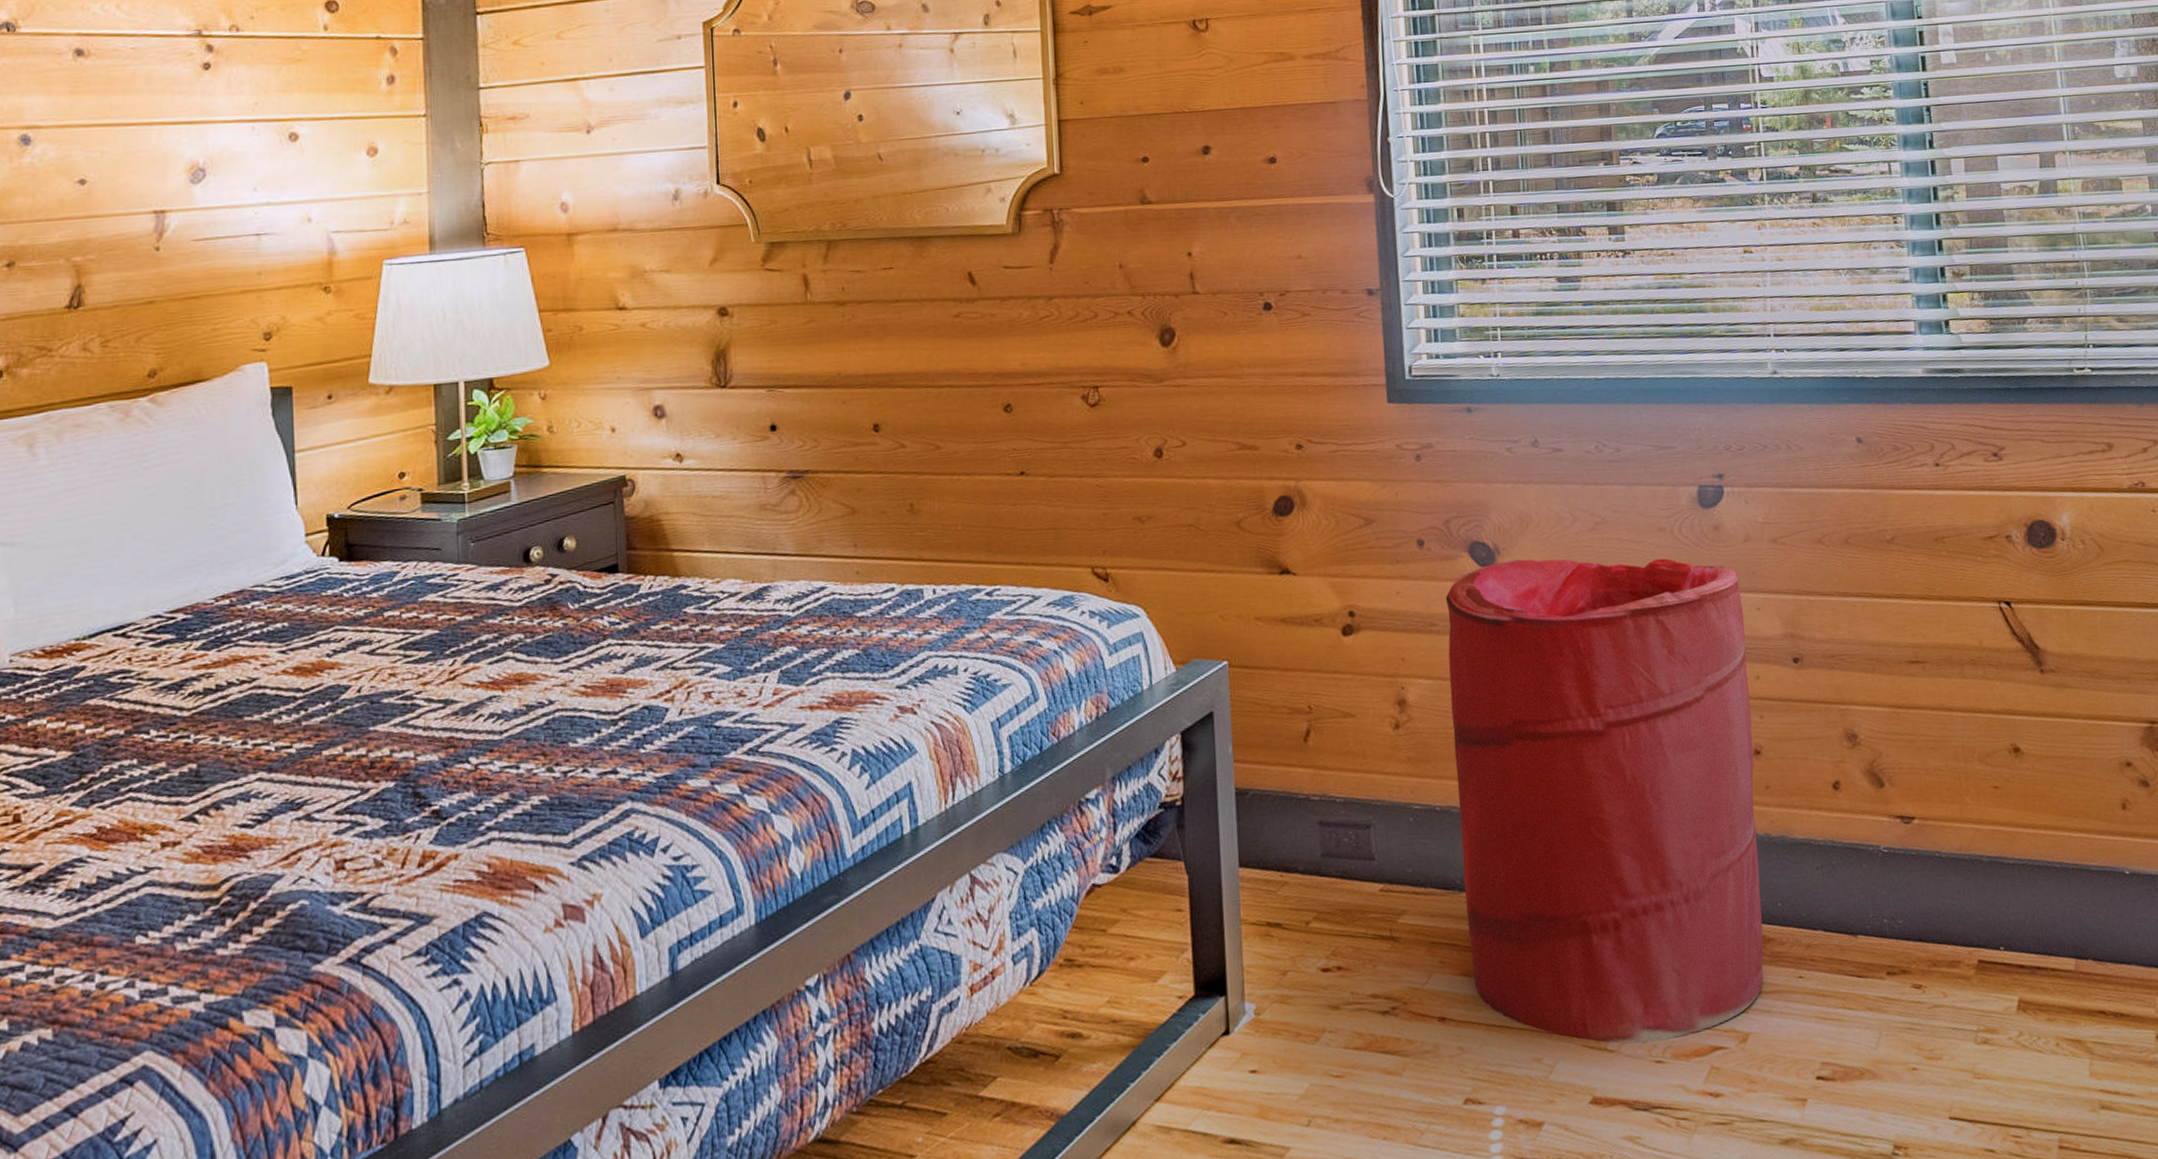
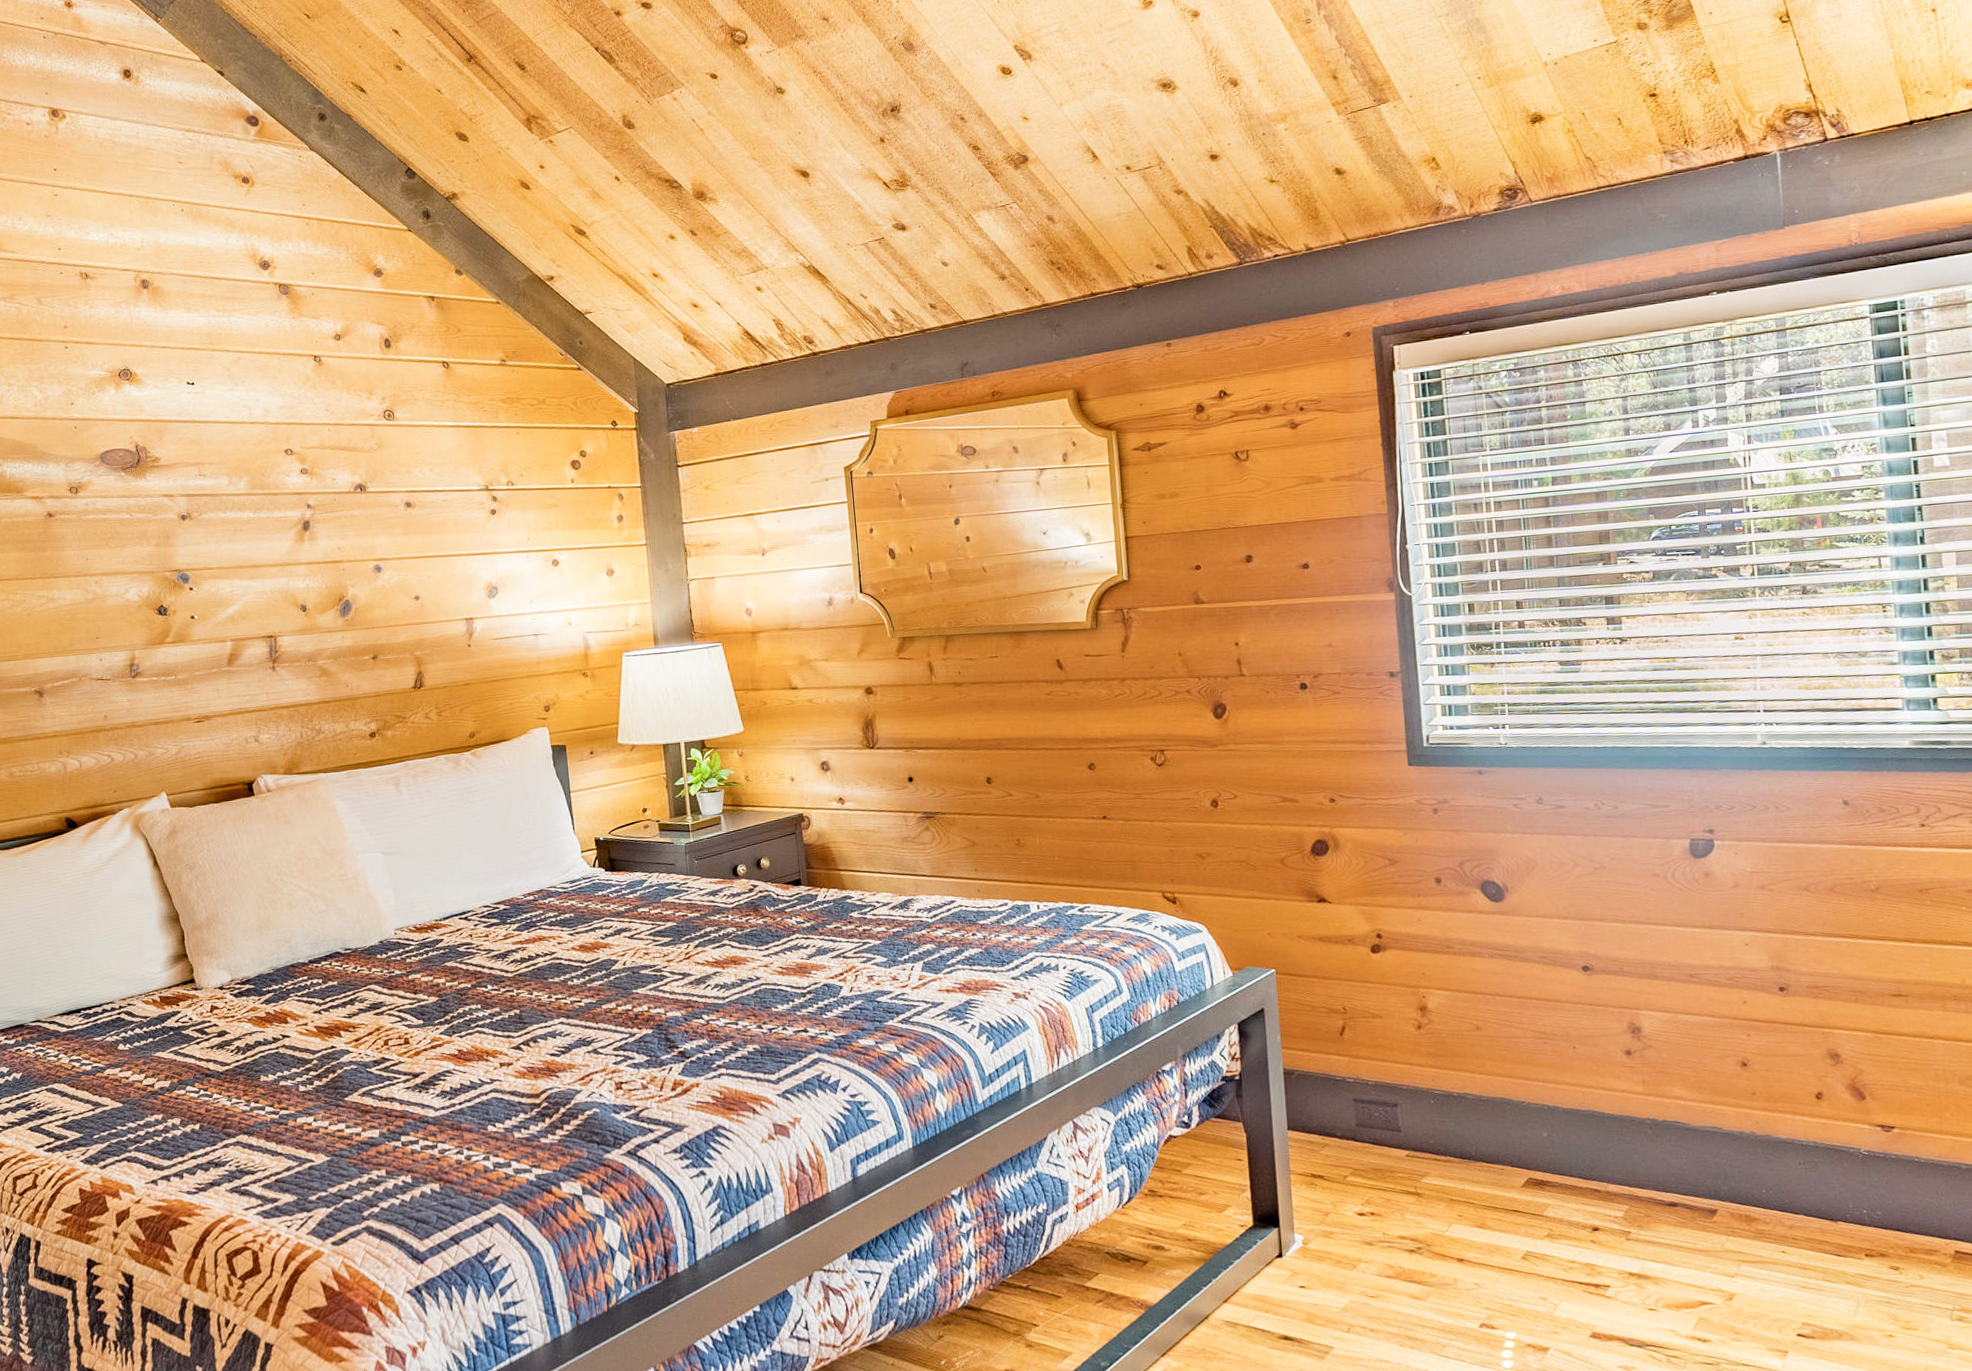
laundry hamper: present [1445,558,1764,1044] -> none [1460,896,1749,1294]

